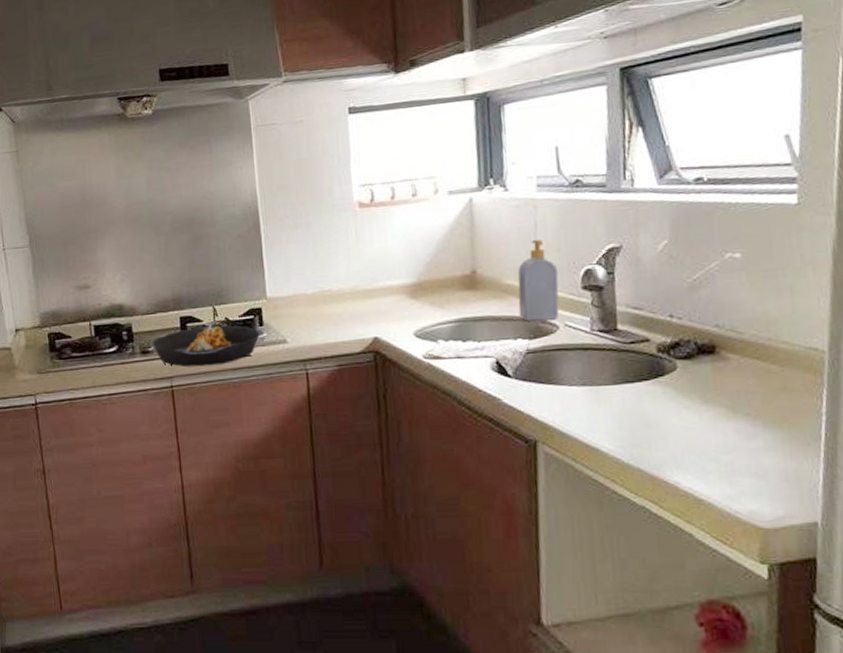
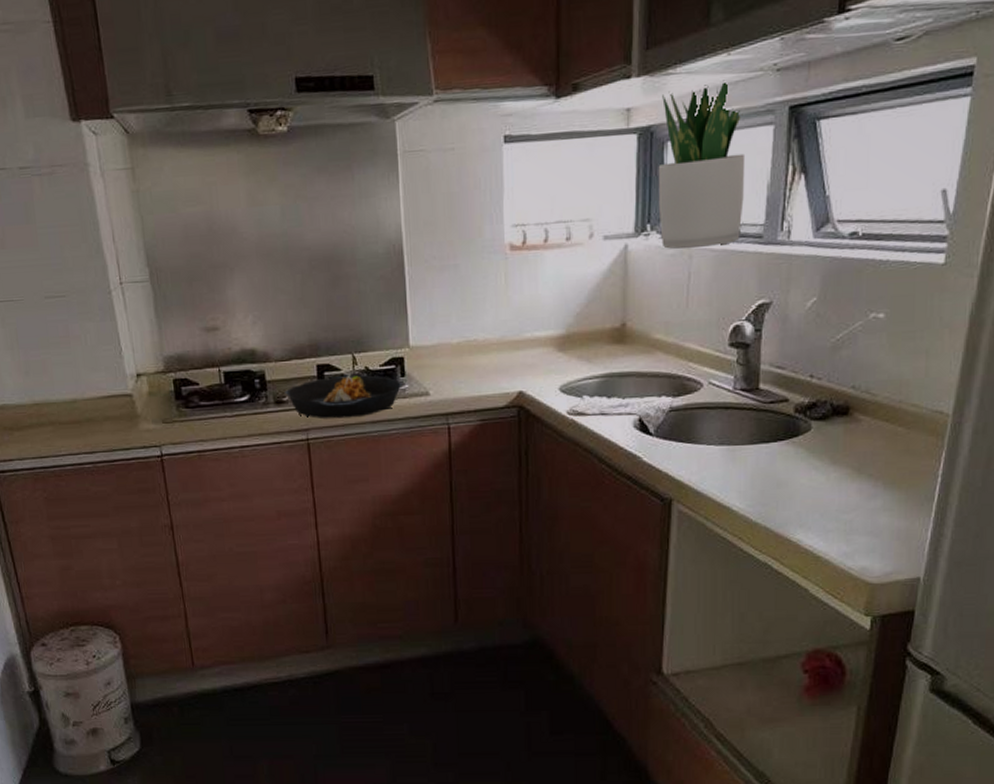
planter: none [495,49,584,201] -> present [658,80,744,250]
soap bottle: present [518,240,559,321] -> none [665,293,707,378]

